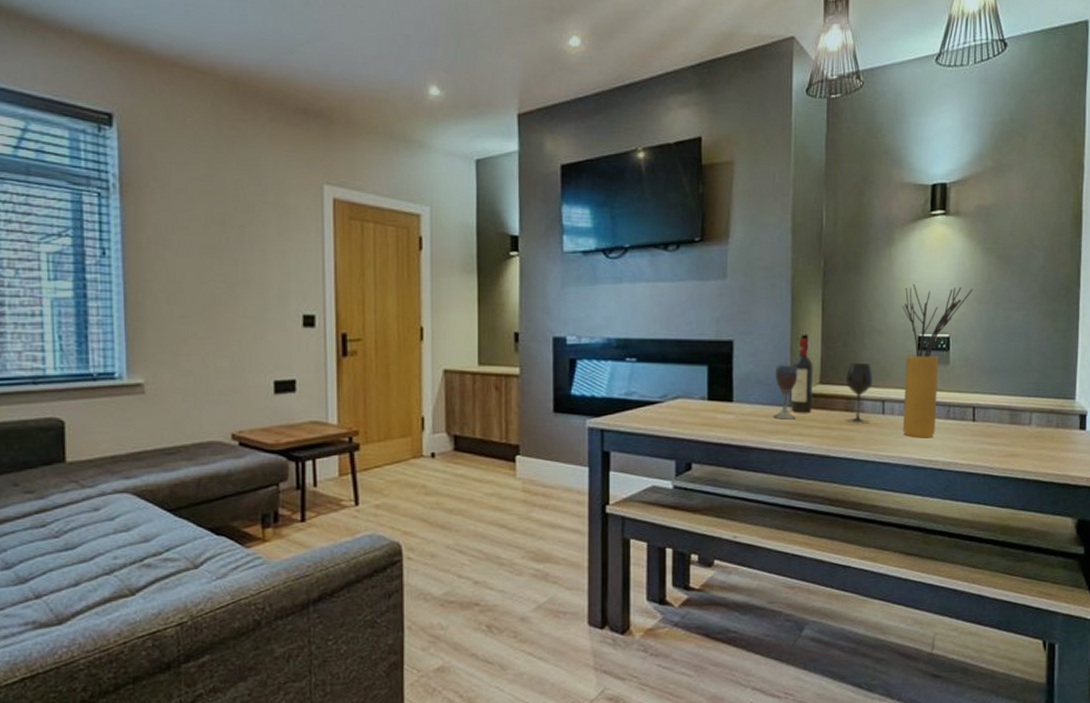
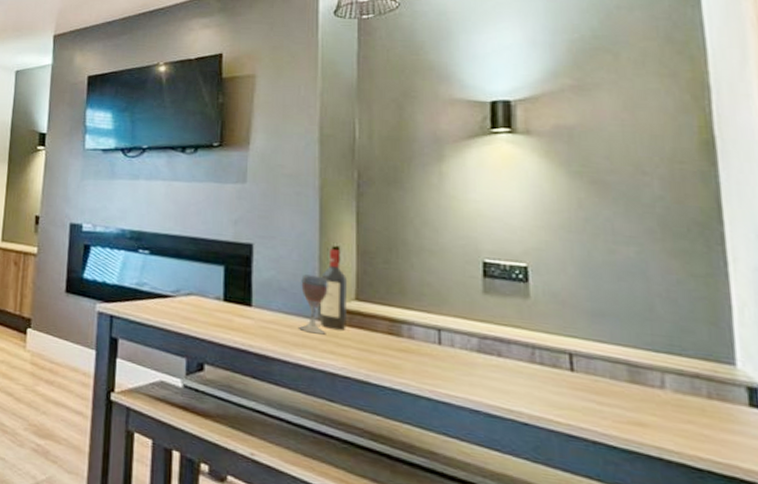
wineglass: present [845,364,874,424] -> none [389,283,425,353]
vase: present [902,284,973,438] -> none [459,204,558,383]

